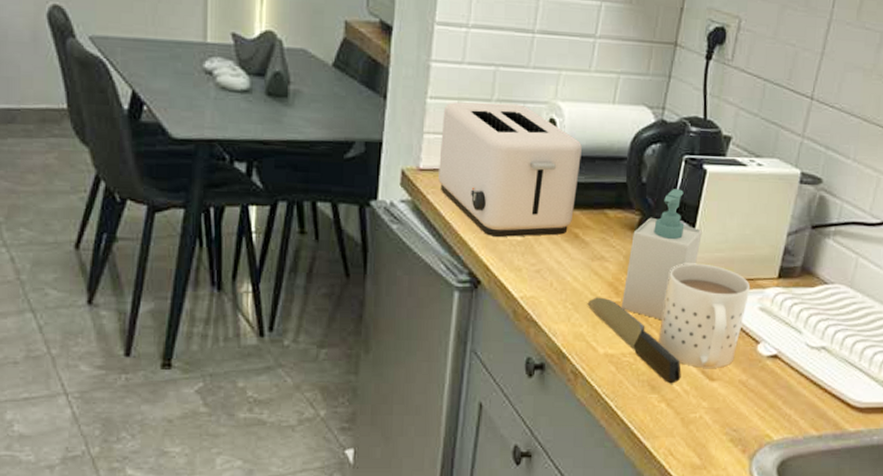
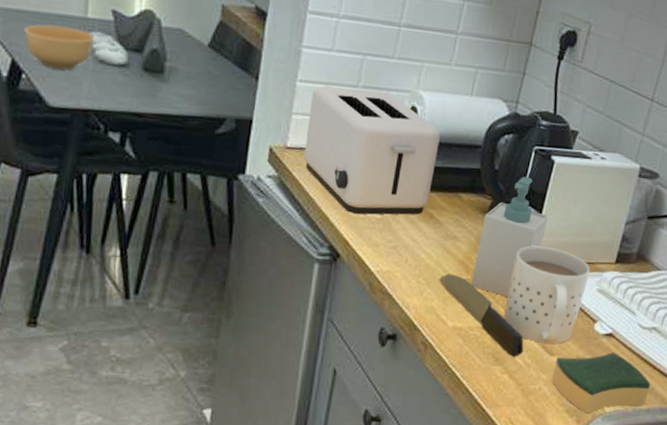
bowl: none [143,52,216,98] -> present [24,24,95,70]
sponge: none [713,375,822,442] -> present [552,352,651,413]

